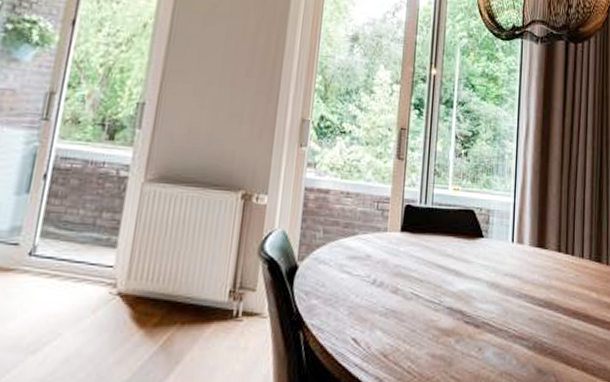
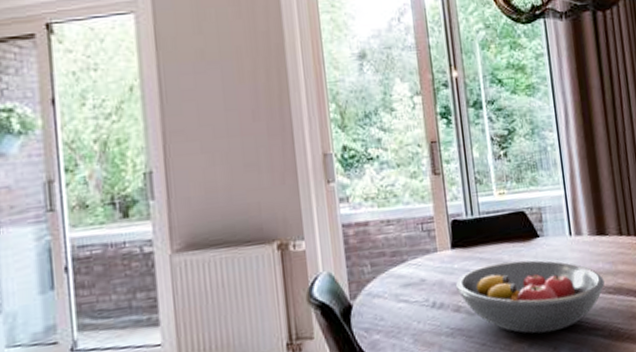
fruit bowl: none [398,254,537,332] -> present [456,260,605,334]

